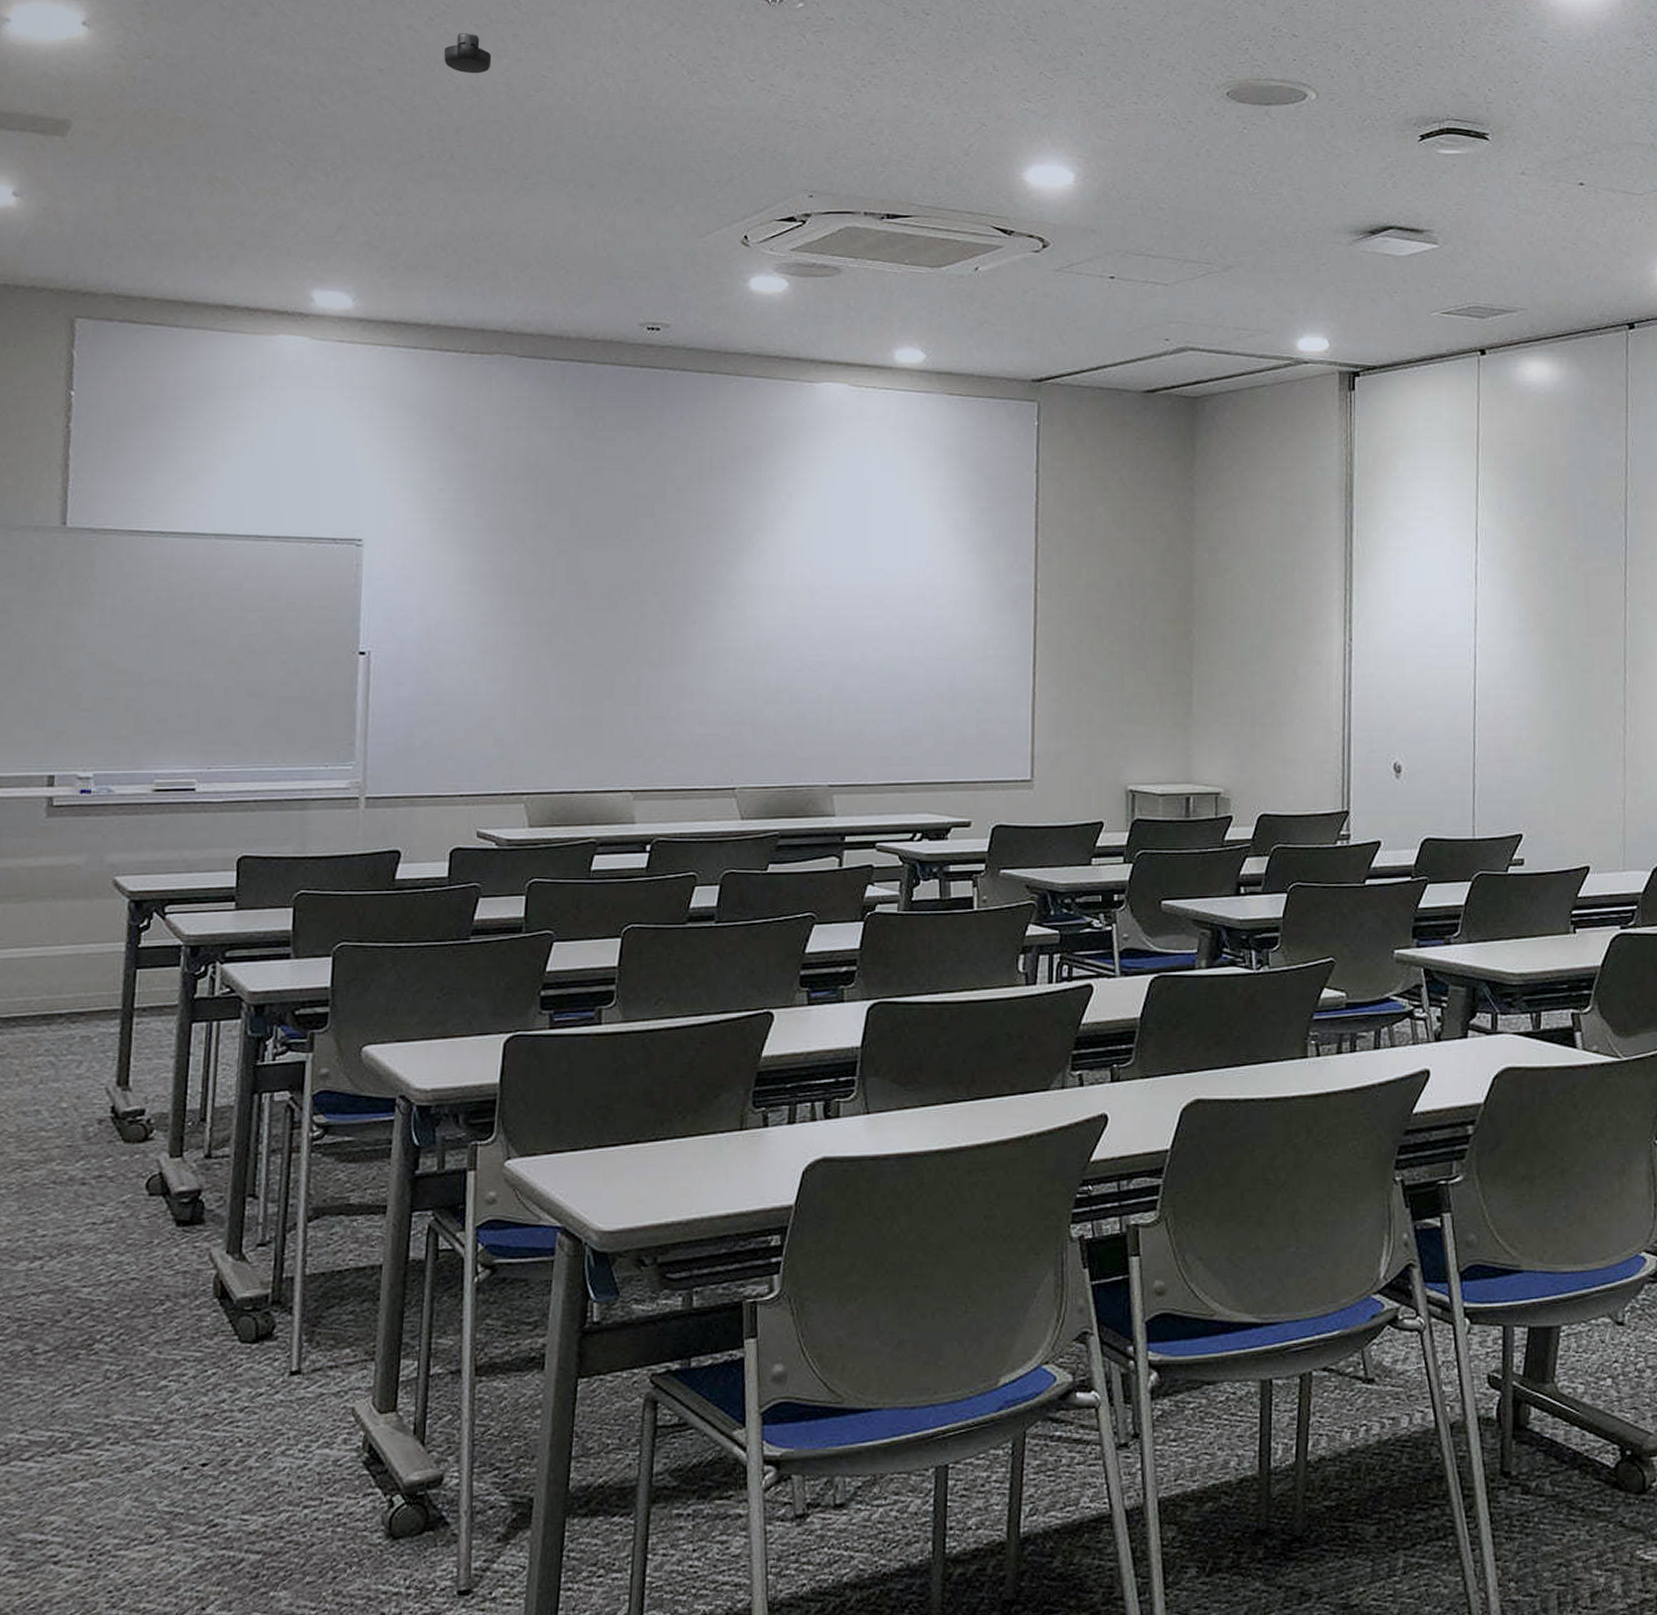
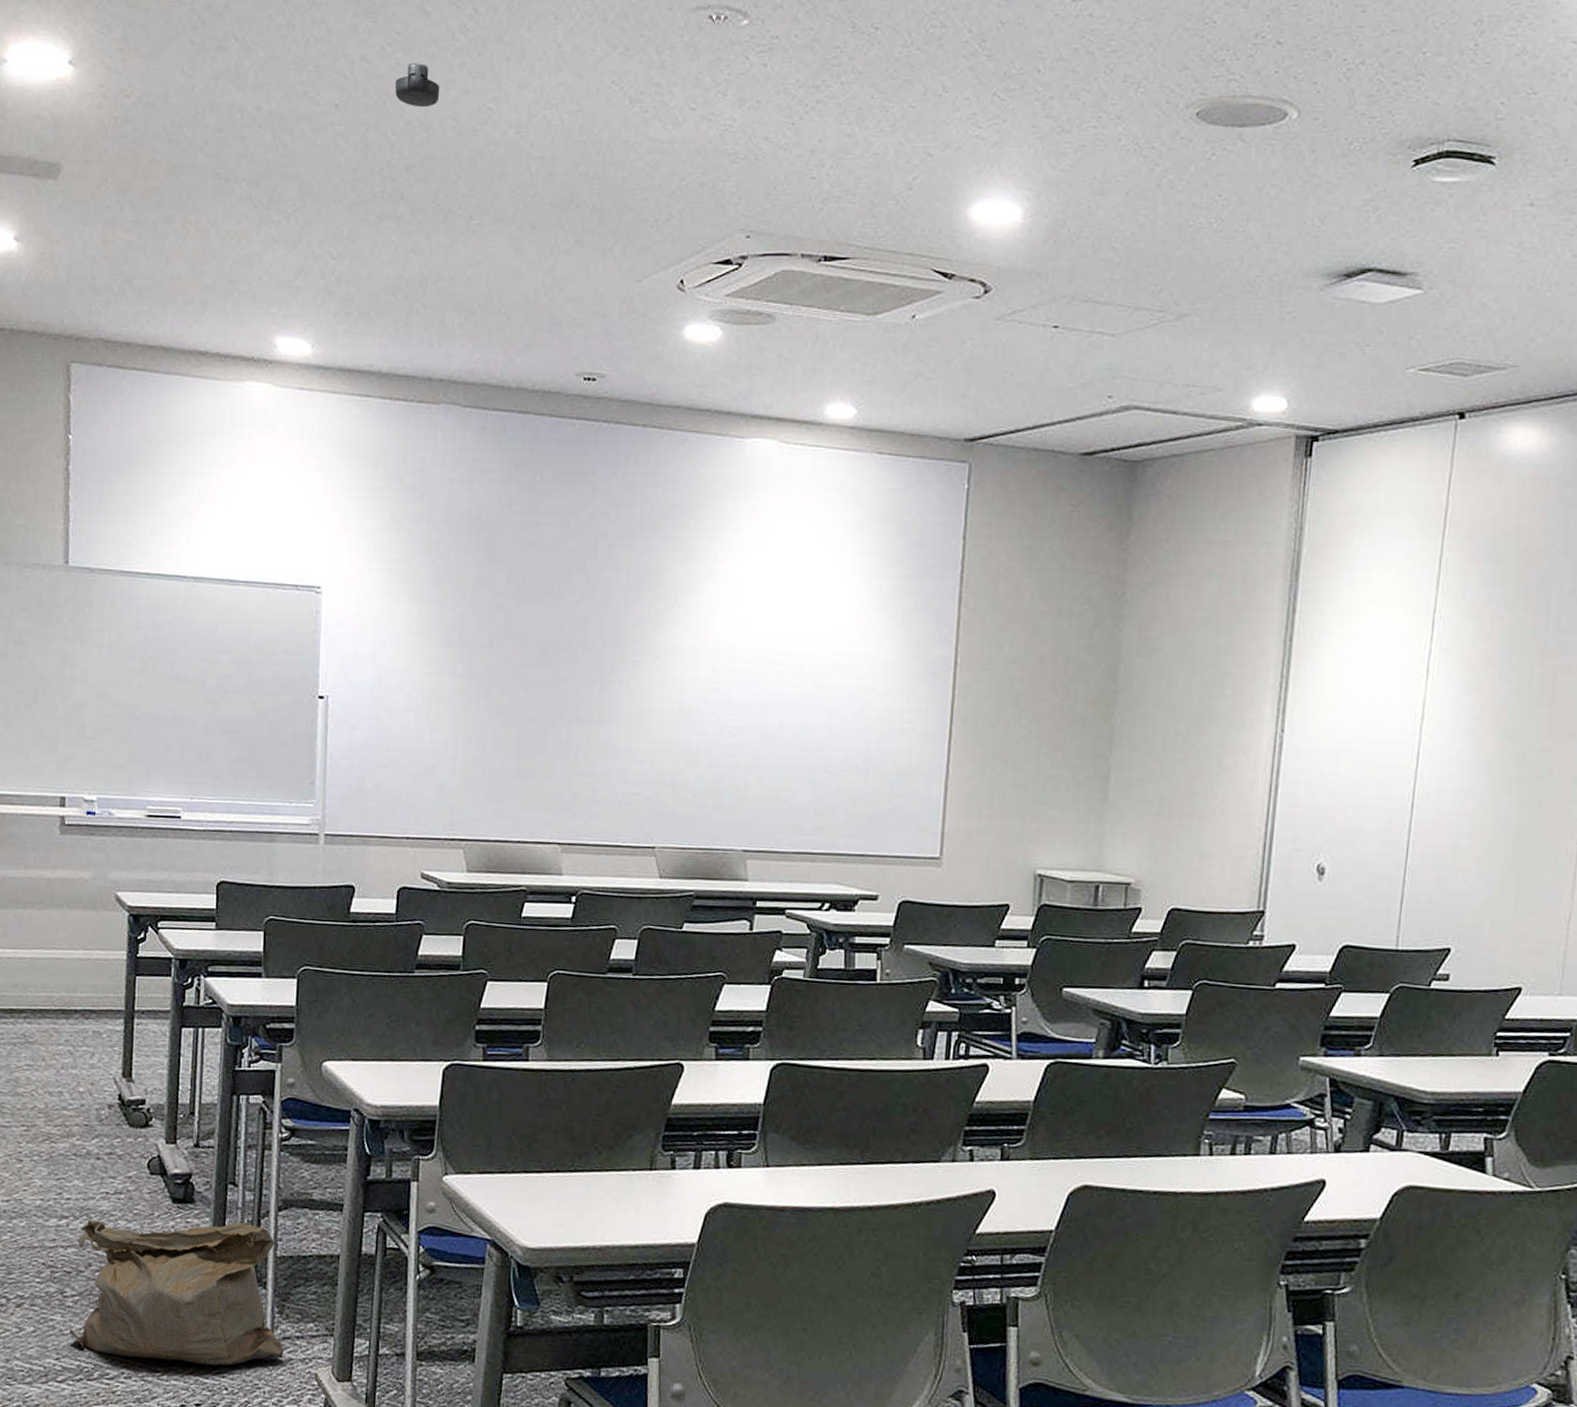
bag: none [39,1240,314,1418] -> present [69,1219,284,1366]

